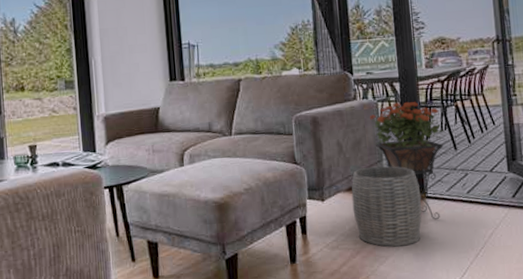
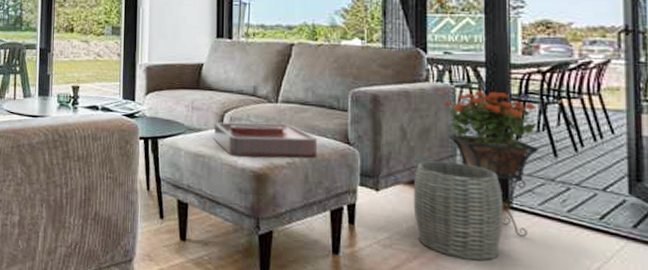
decorative tray: none [176,153,271,191] -> present [214,122,318,159]

